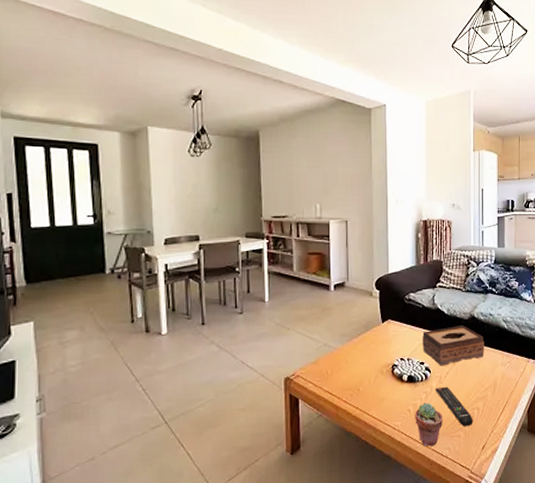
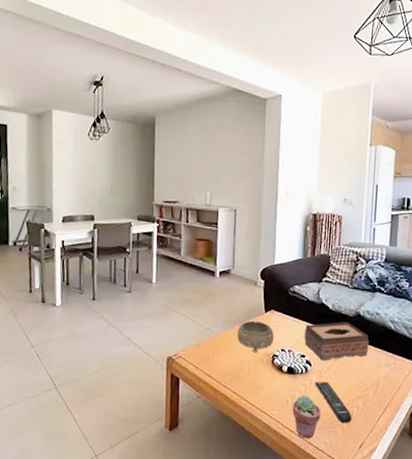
decorative bowl: none [356,332,392,365] -> present [237,320,274,353]

